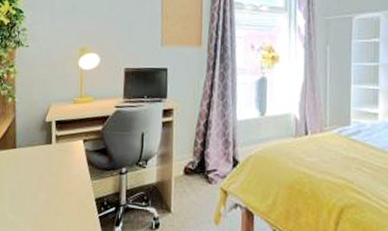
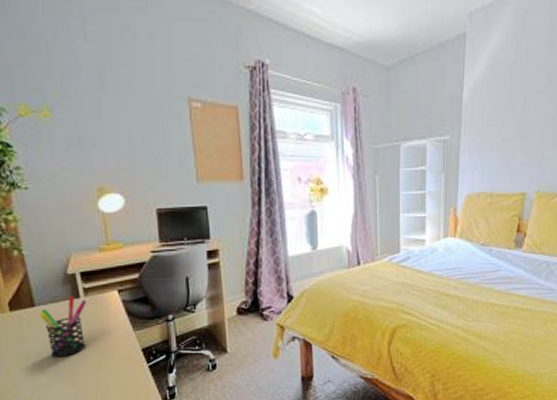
pen holder: none [18,142,57,198] -> present [39,296,87,358]

